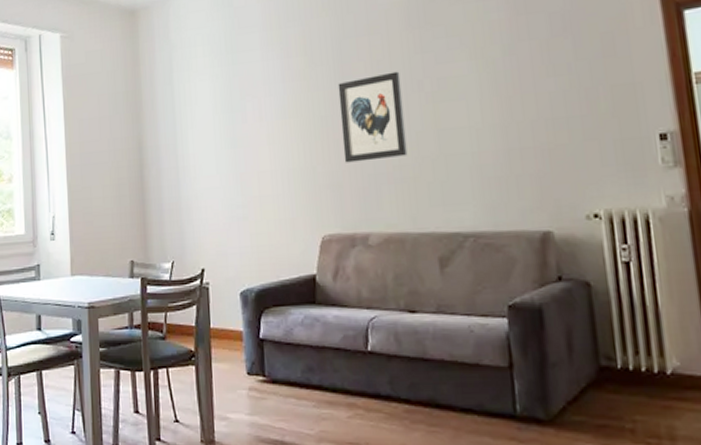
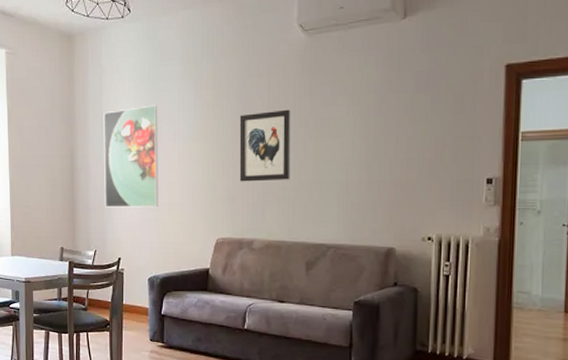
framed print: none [175,80,247,207] -> present [103,105,159,208]

